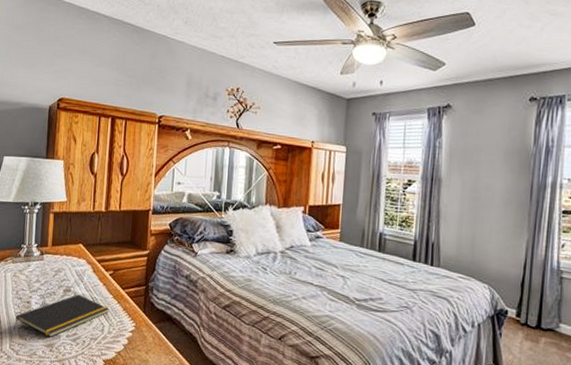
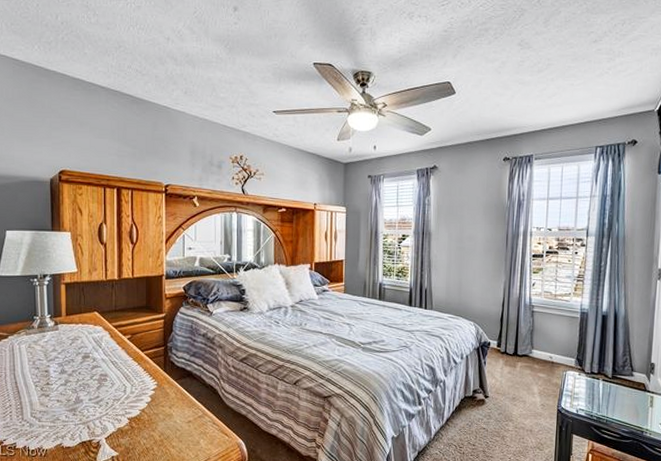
notepad: present [14,294,109,337] -> none [34,360,130,402]

